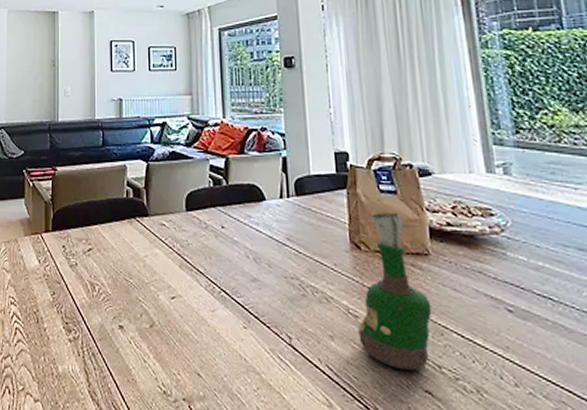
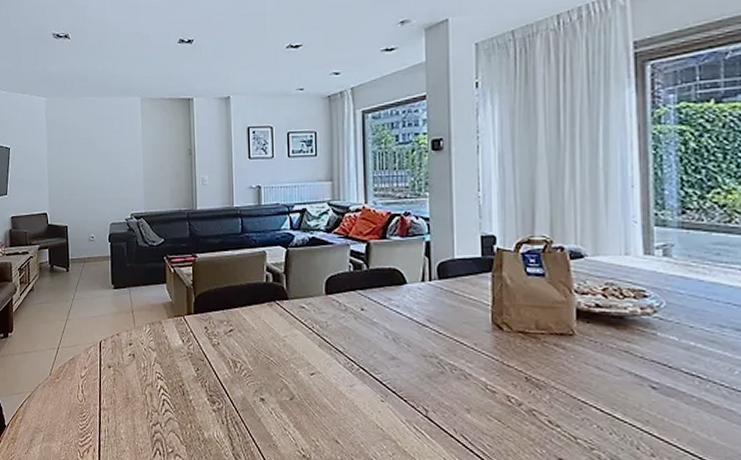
grog bottle: present [358,213,432,370] -> none [495,295,572,441]

